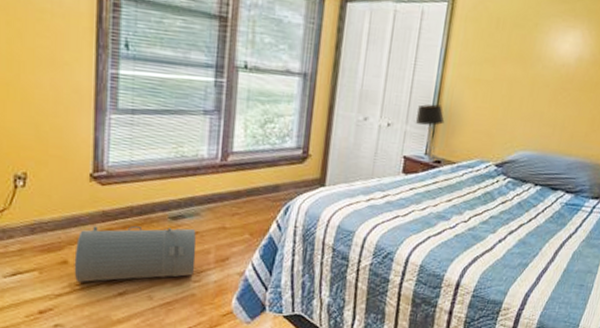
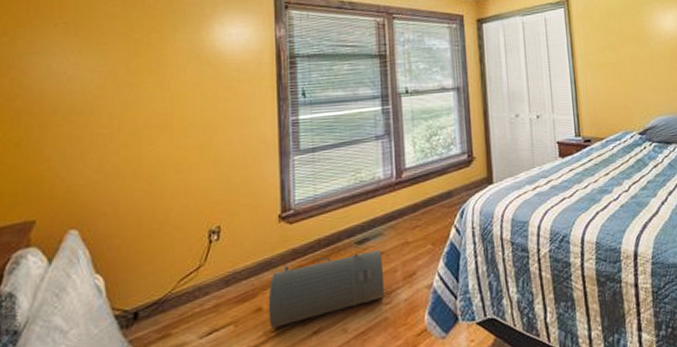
table lamp: present [415,104,445,163] -> none [560,91,587,144]

